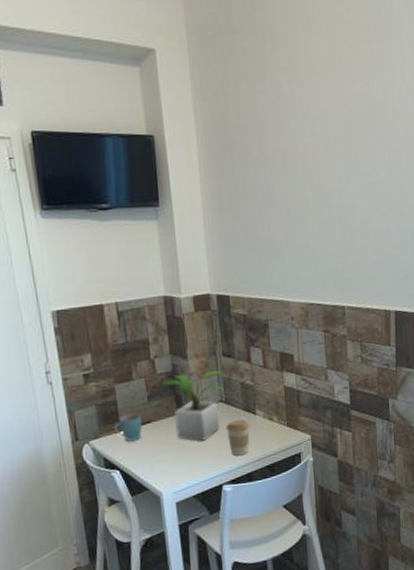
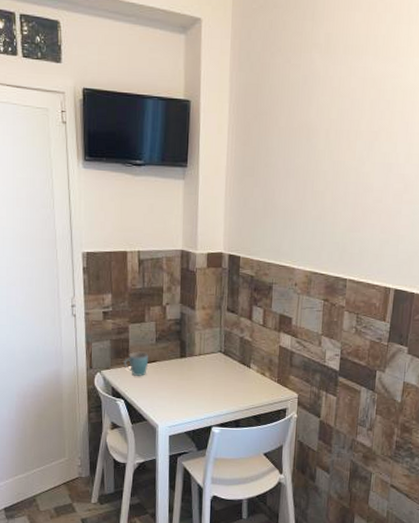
potted plant: present [160,371,227,441] -> none [168,322,228,385]
coffee cup: present [225,420,250,456] -> none [221,371,243,403]

